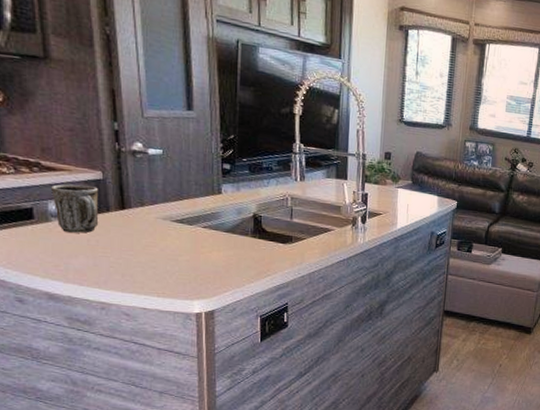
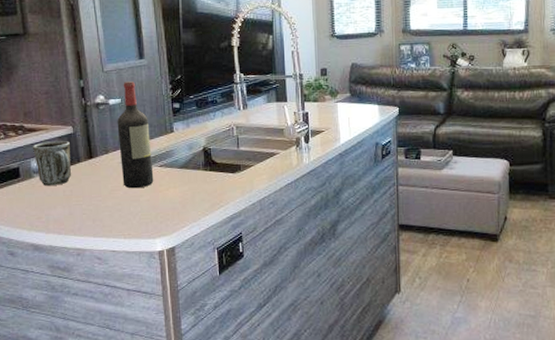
wine bottle: none [156,132,196,248] -> present [117,81,154,189]

